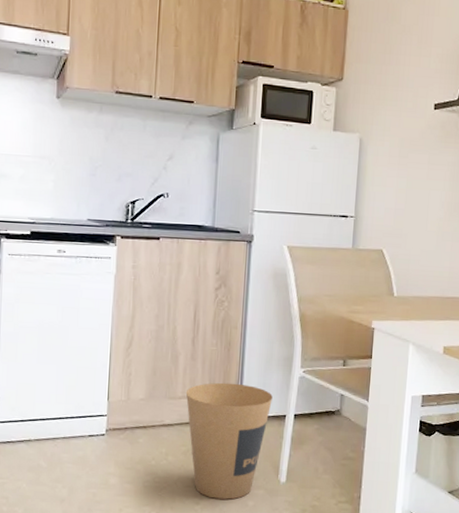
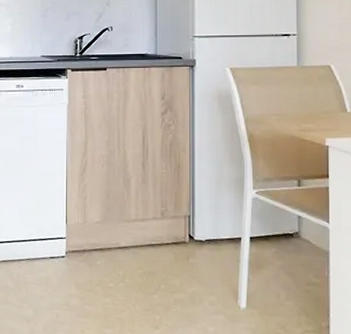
trash can: present [185,382,273,500] -> none [139,205,226,325]

